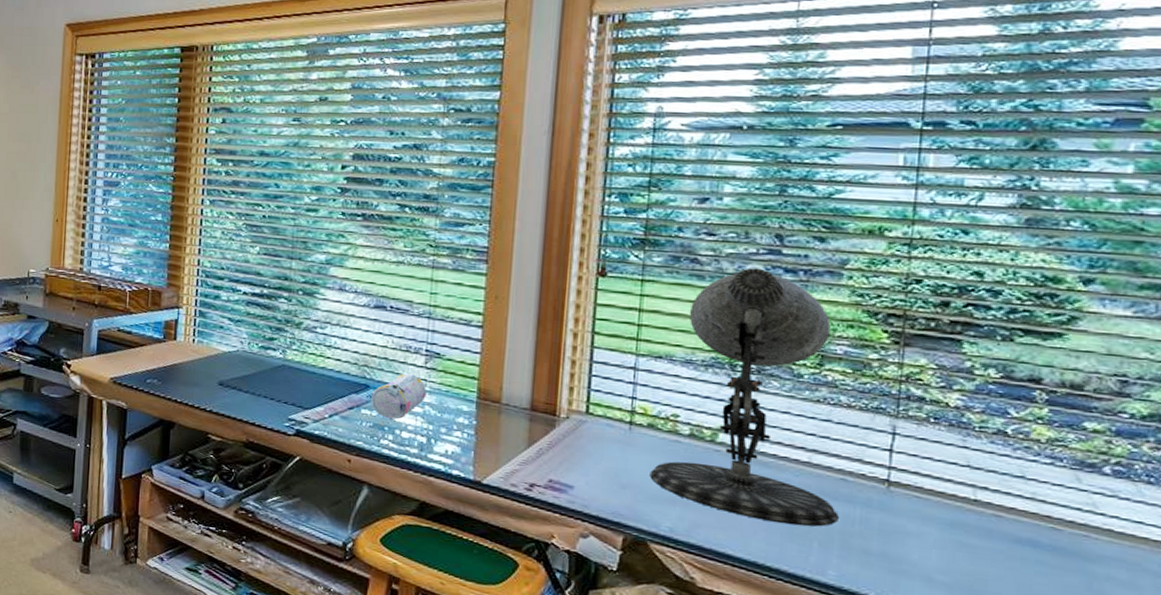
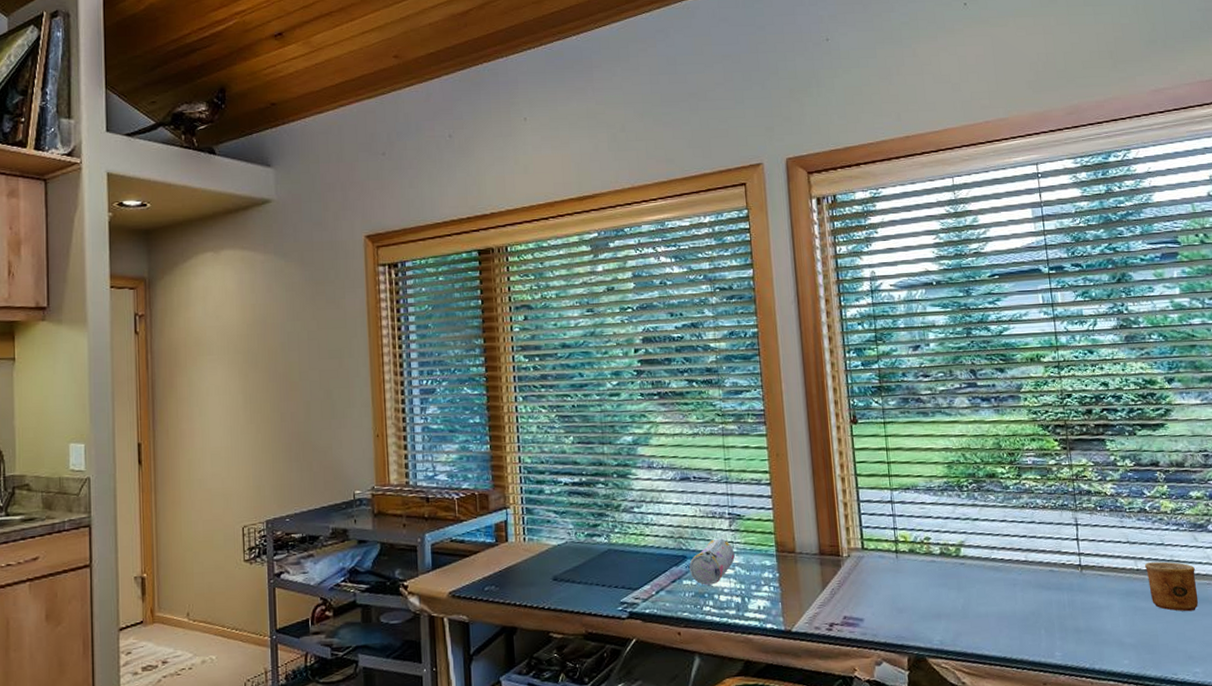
desk lamp: present [650,268,840,527] -> none [917,400,1055,619]
cup: none [987,494,1068,564] -> present [1144,561,1199,612]

